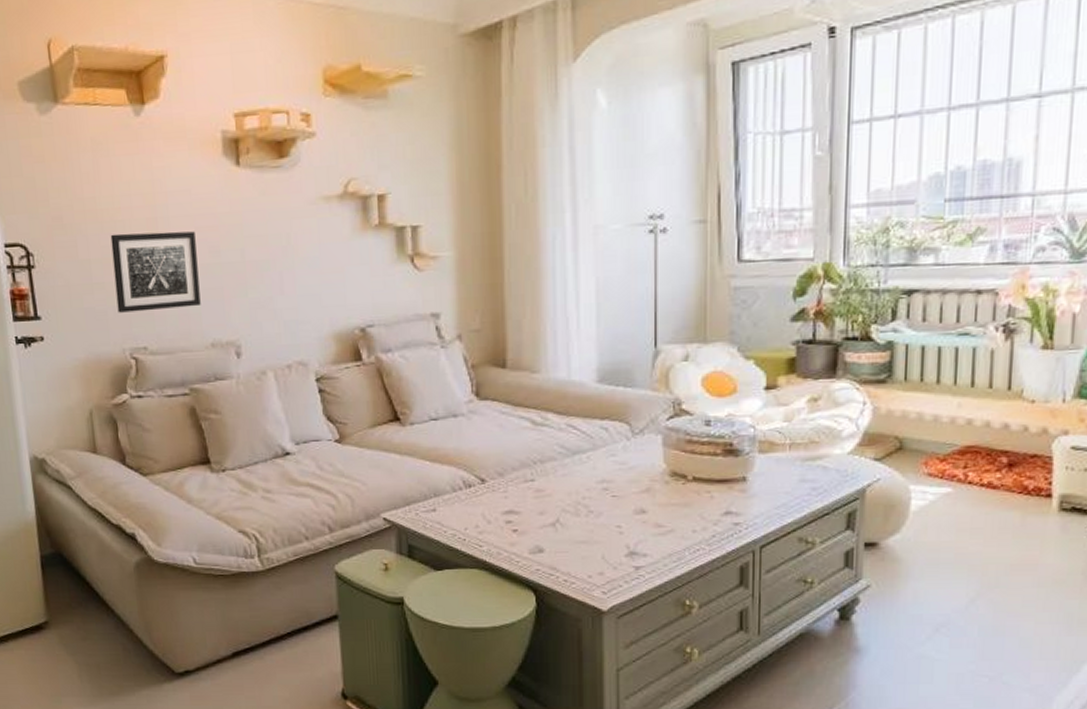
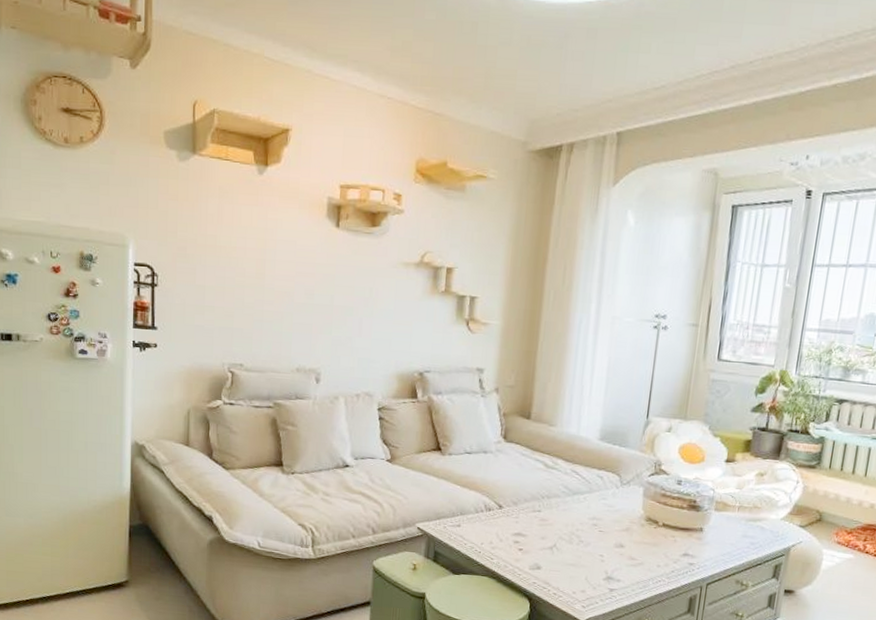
wall art: present [110,231,201,313] -> none [222,268,295,337]

